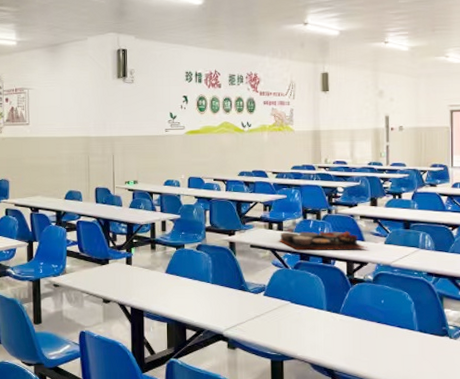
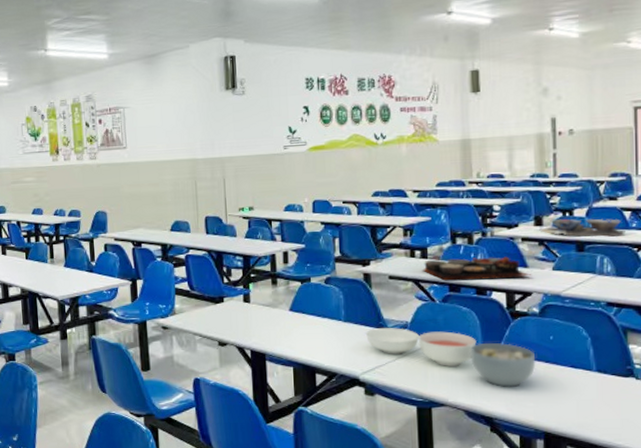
bowl: none [229,290,275,313] -> present [365,328,420,354]
bowl: none [273,294,322,326] -> present [418,331,477,368]
soup bowl: none [316,304,370,343] -> present [470,342,536,387]
food tray: none [374,192,443,217] -> present [539,207,626,237]

